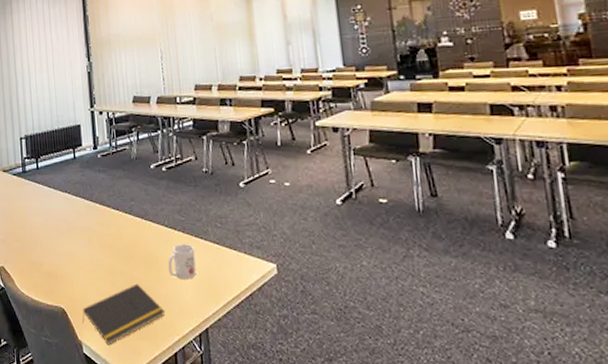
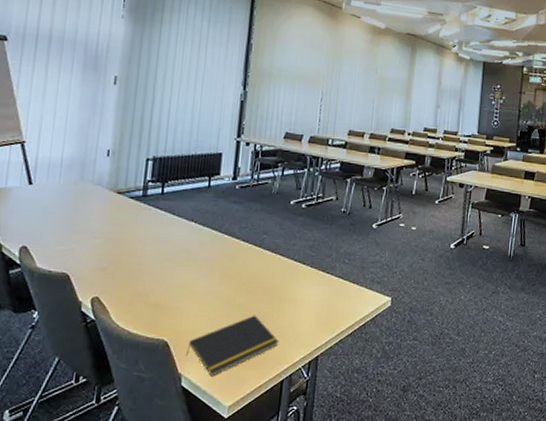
mug: present [168,244,197,280] -> none [290,278,319,311]

